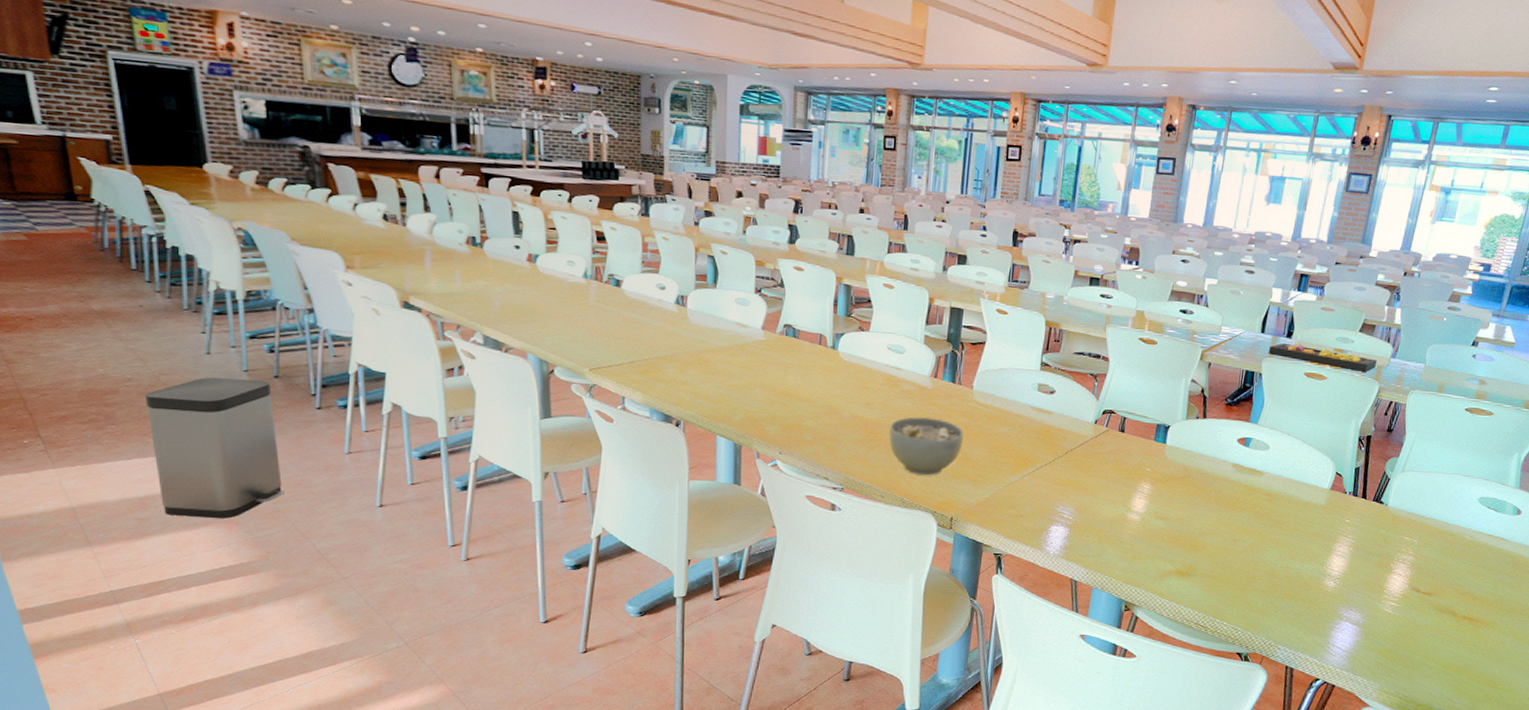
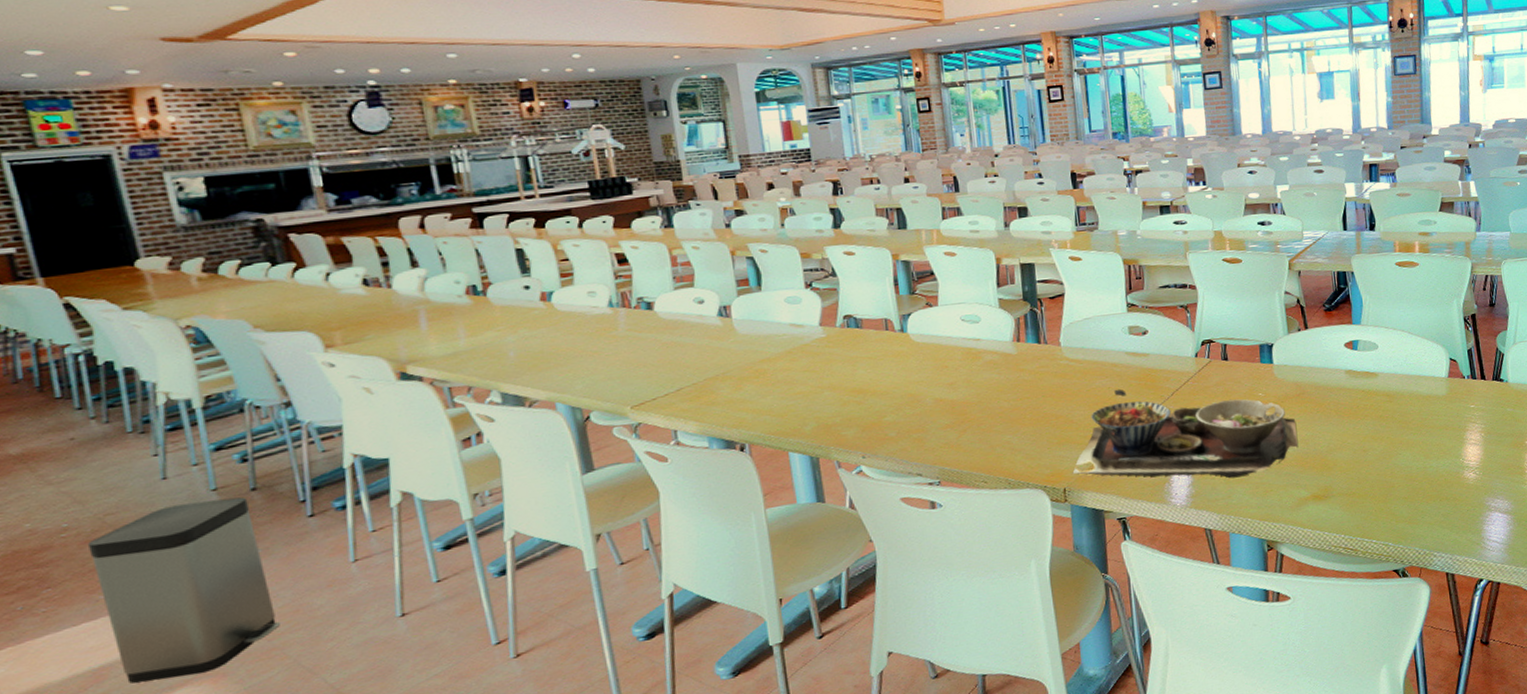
soup bowl: present [889,416,964,475] -> none [979,384,1061,450]
food tray: none [961,438,1175,540] -> present [1072,388,1299,478]
food tray: present [1268,342,1378,372] -> none [1355,234,1464,251]

